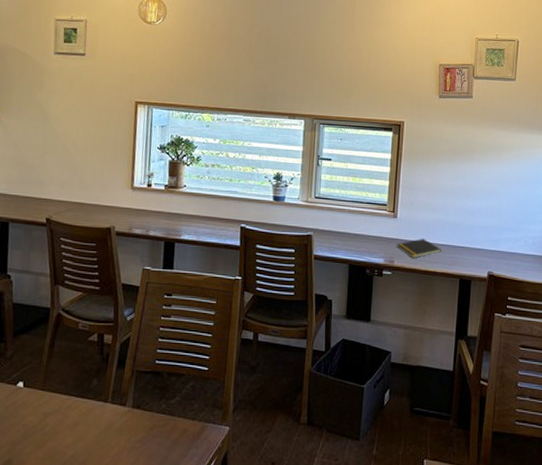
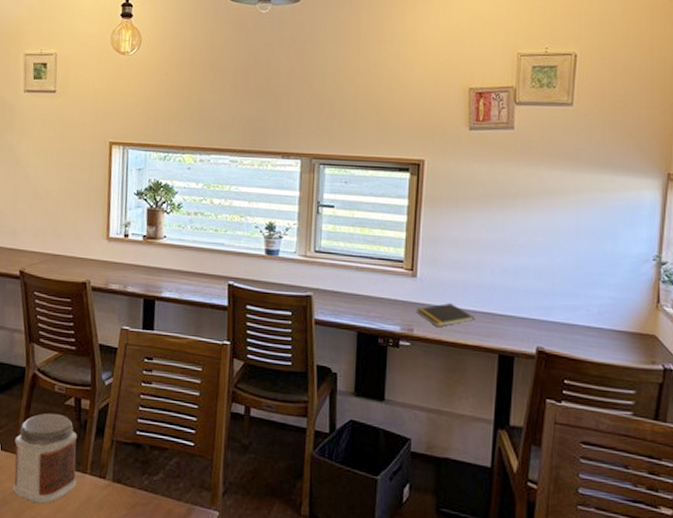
jar: none [35,349,100,434] -> present [13,413,78,504]

